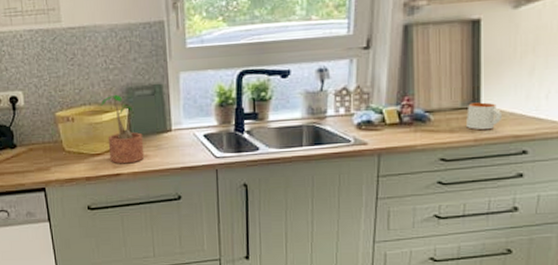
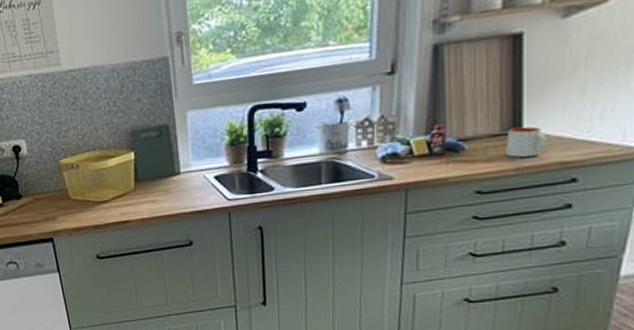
potted plant: present [98,94,145,164] -> none [102,138,153,211]

